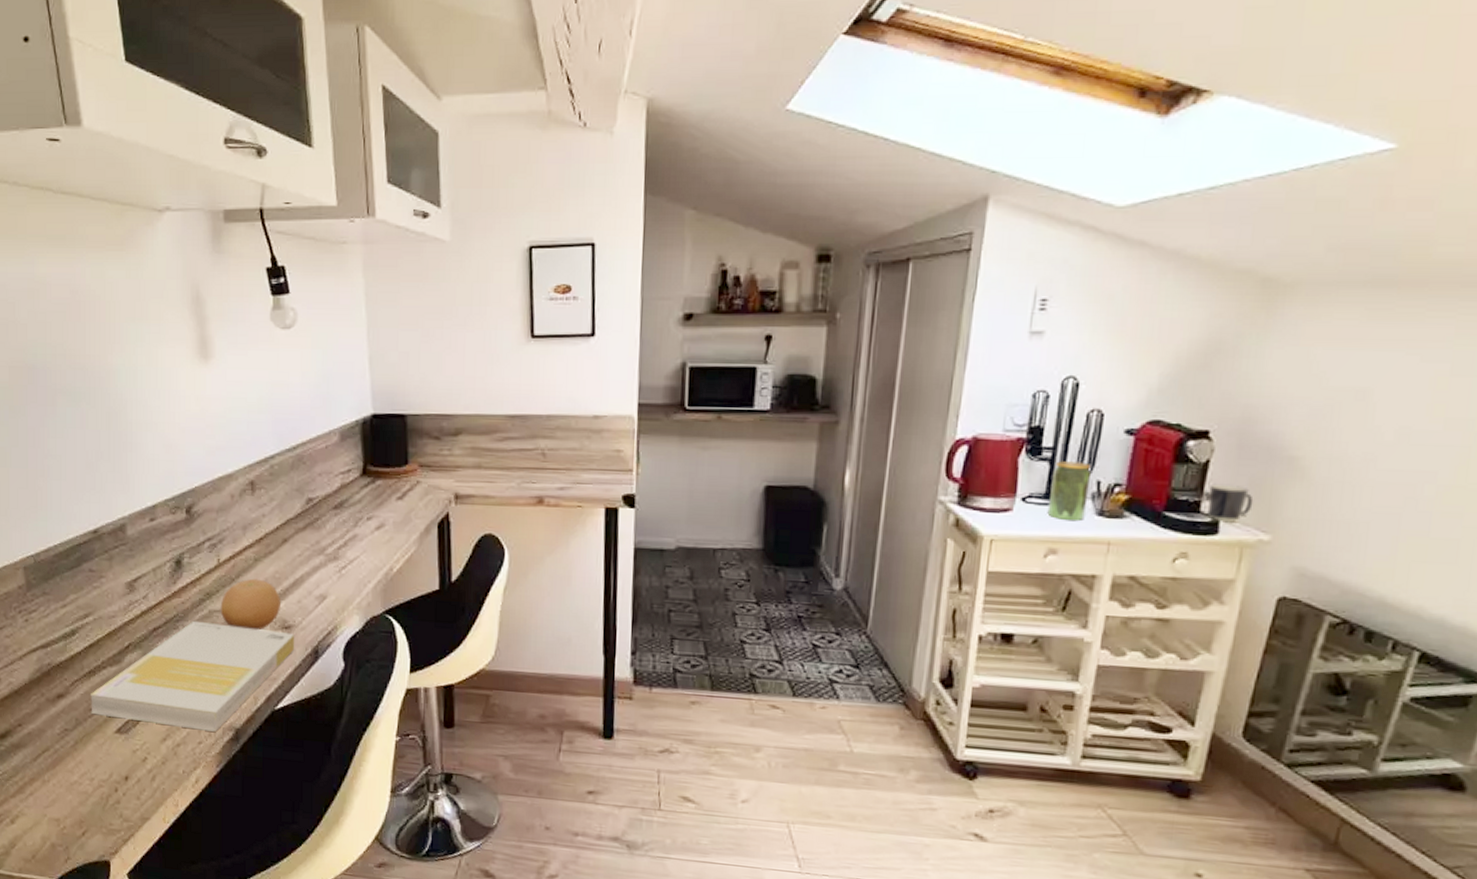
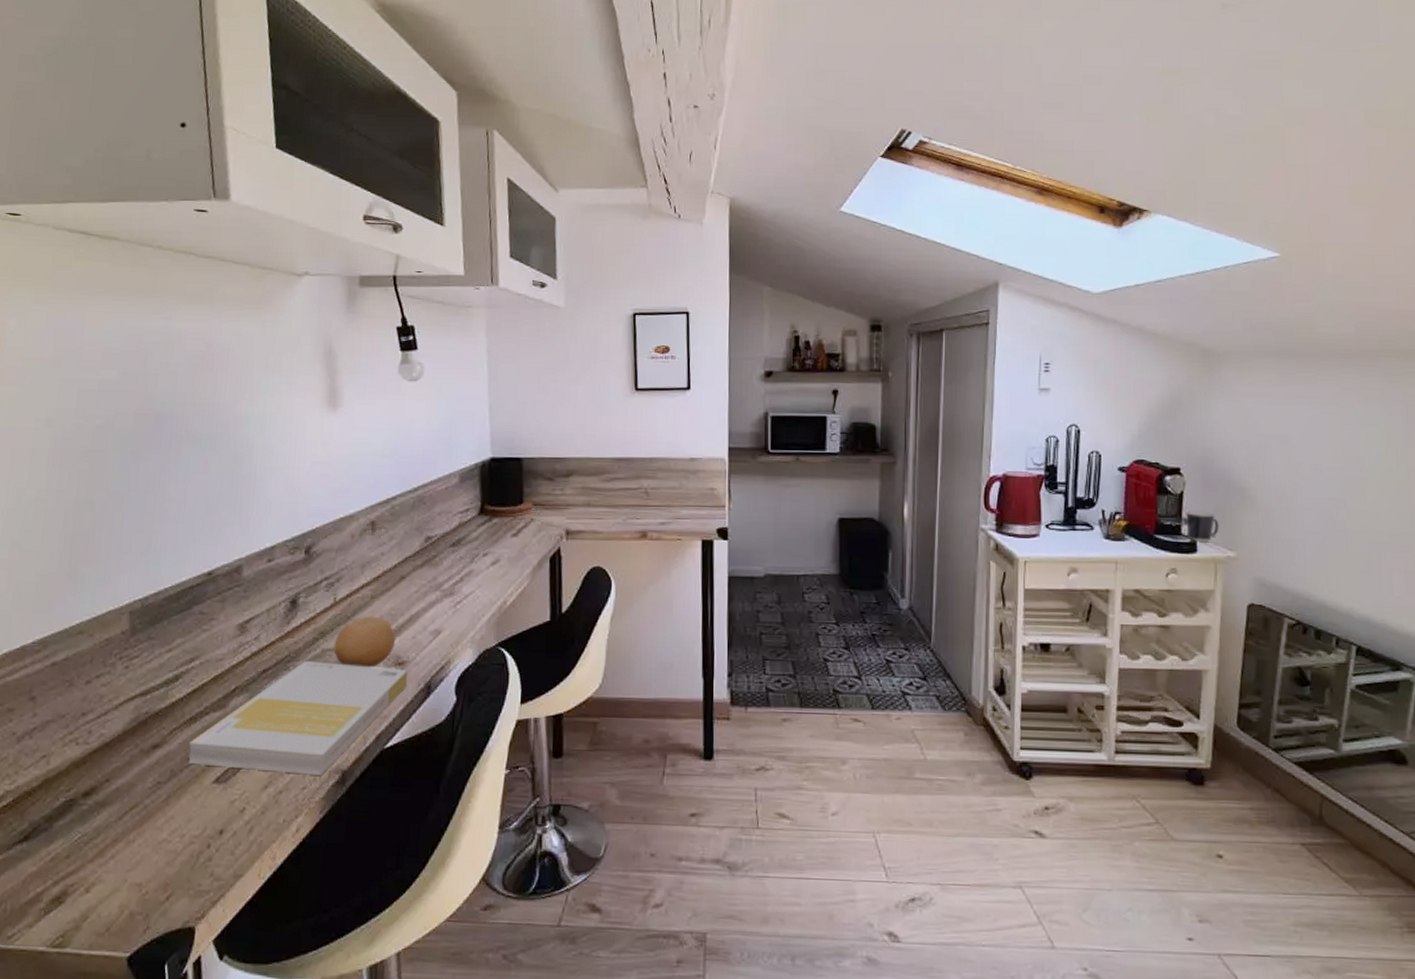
jar: present [1047,461,1092,522] -> none [1066,494,1097,544]

